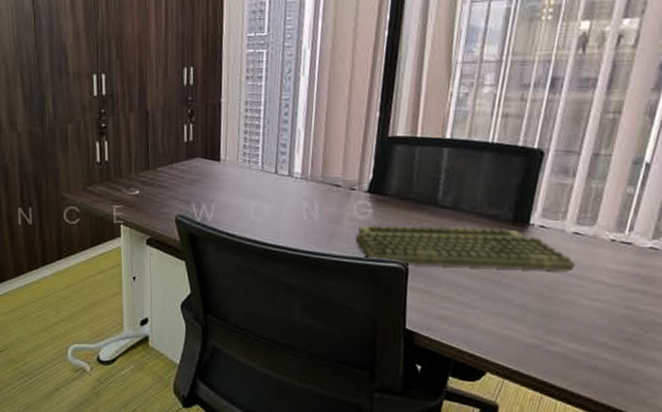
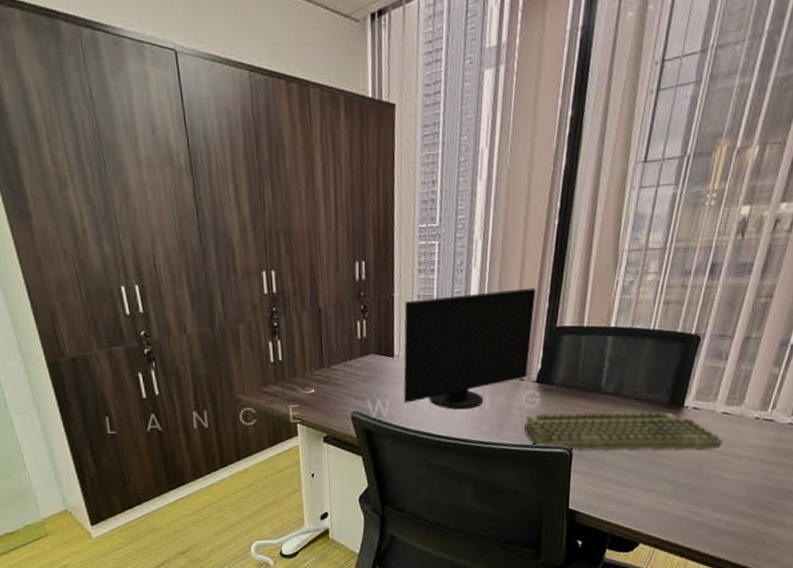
computer monitor: none [229,97,367,217] -> present [403,288,536,410]

